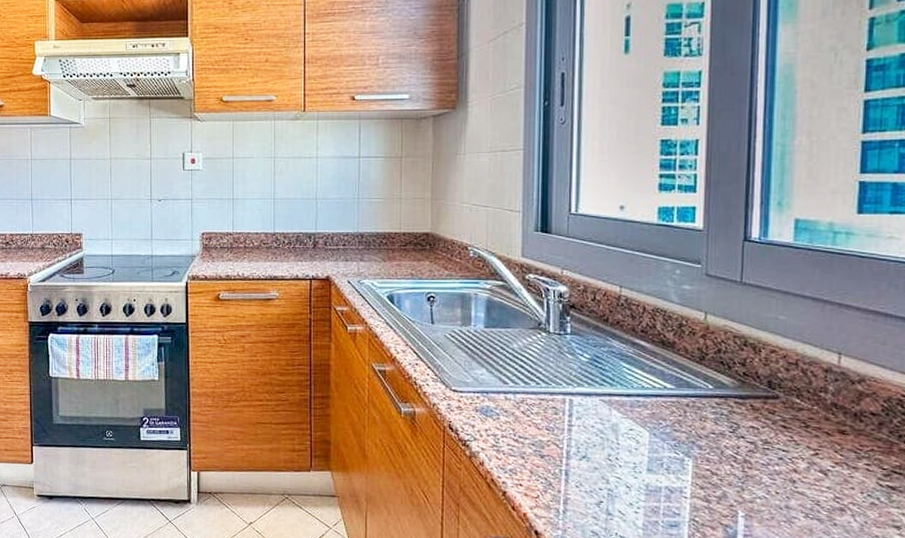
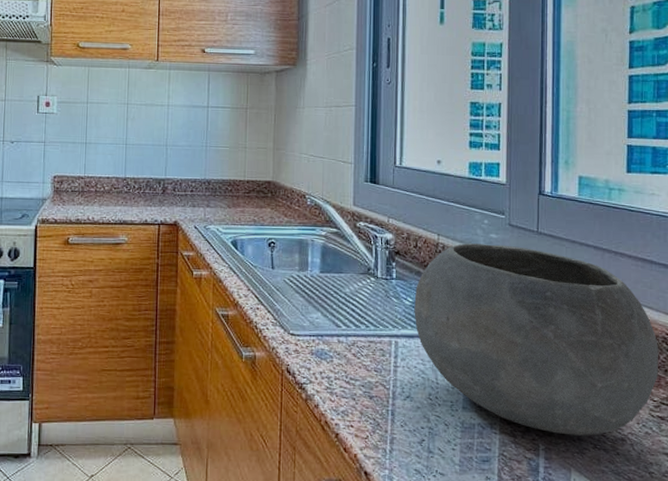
bowl: none [591,296,891,504] -> present [414,243,658,436]

